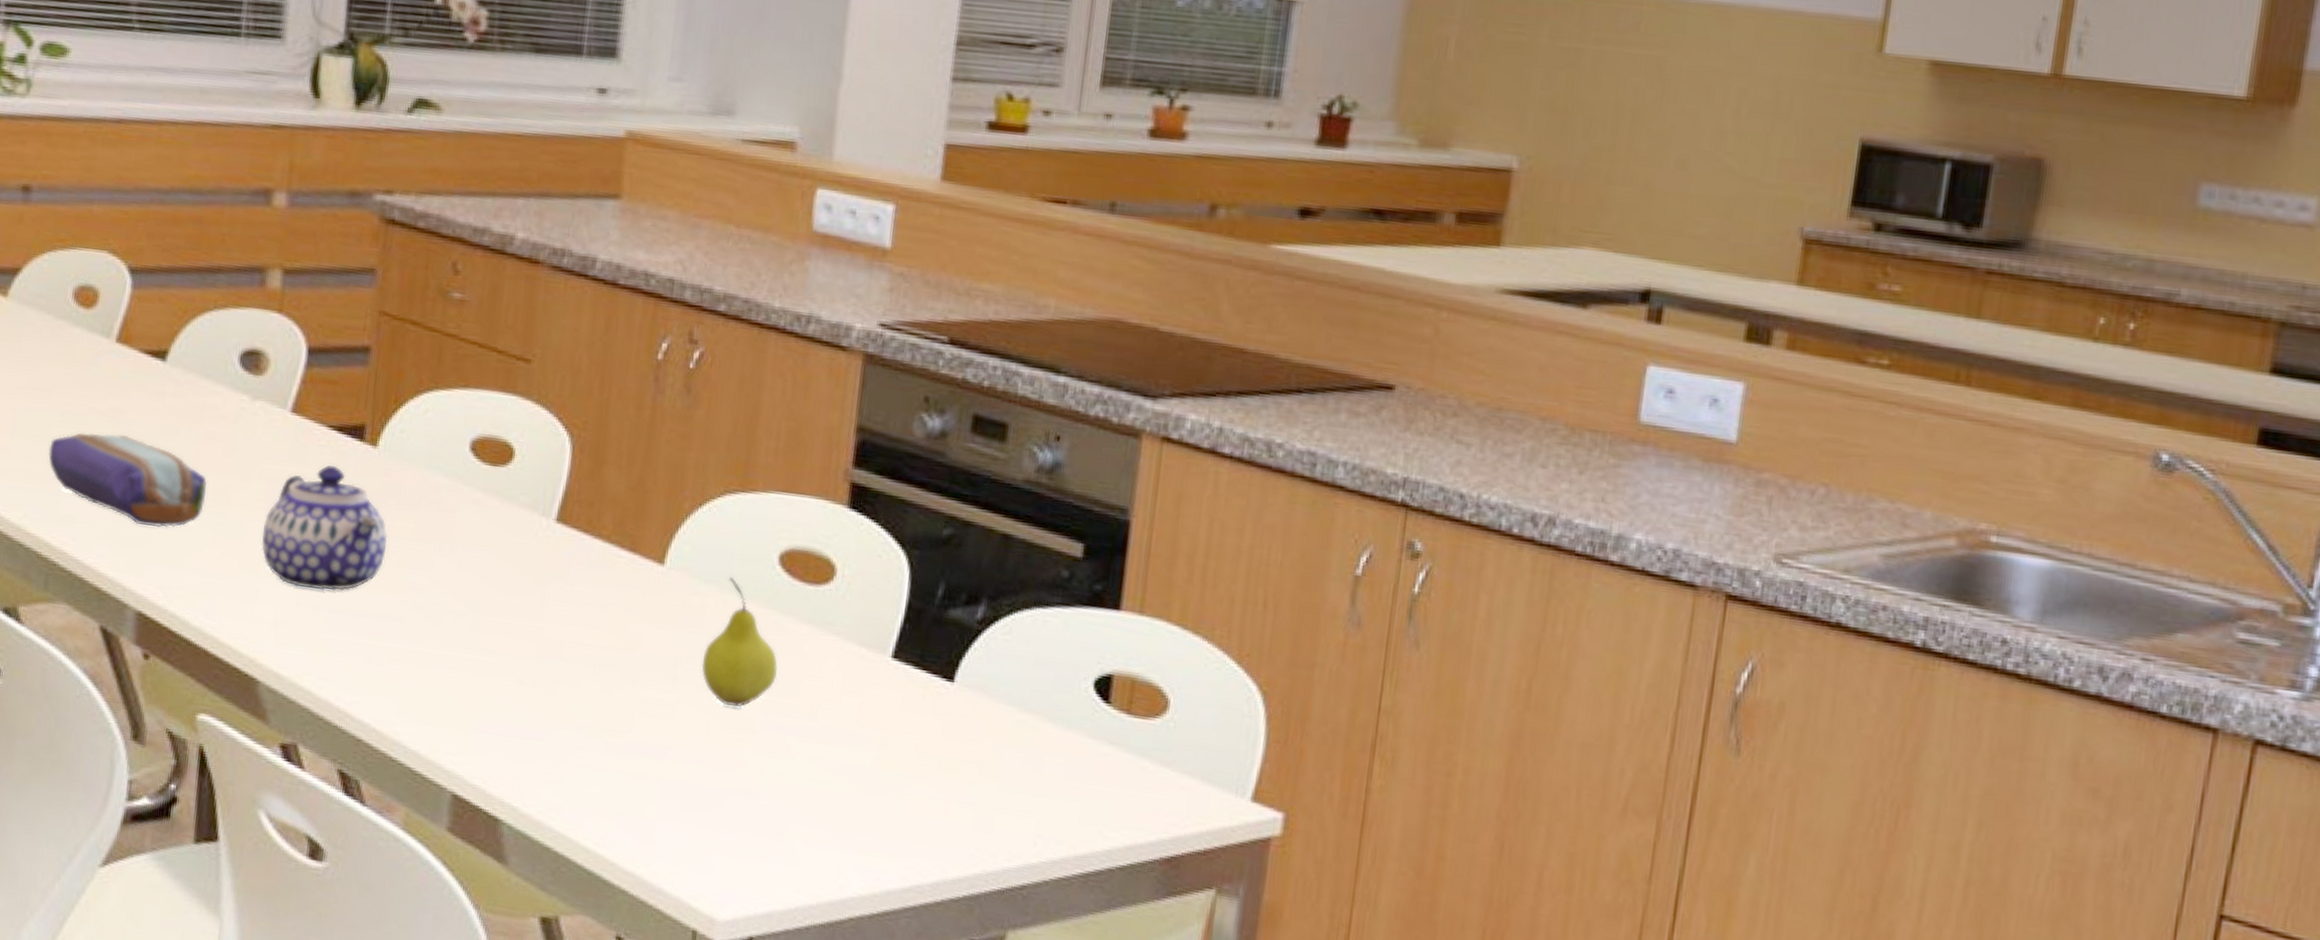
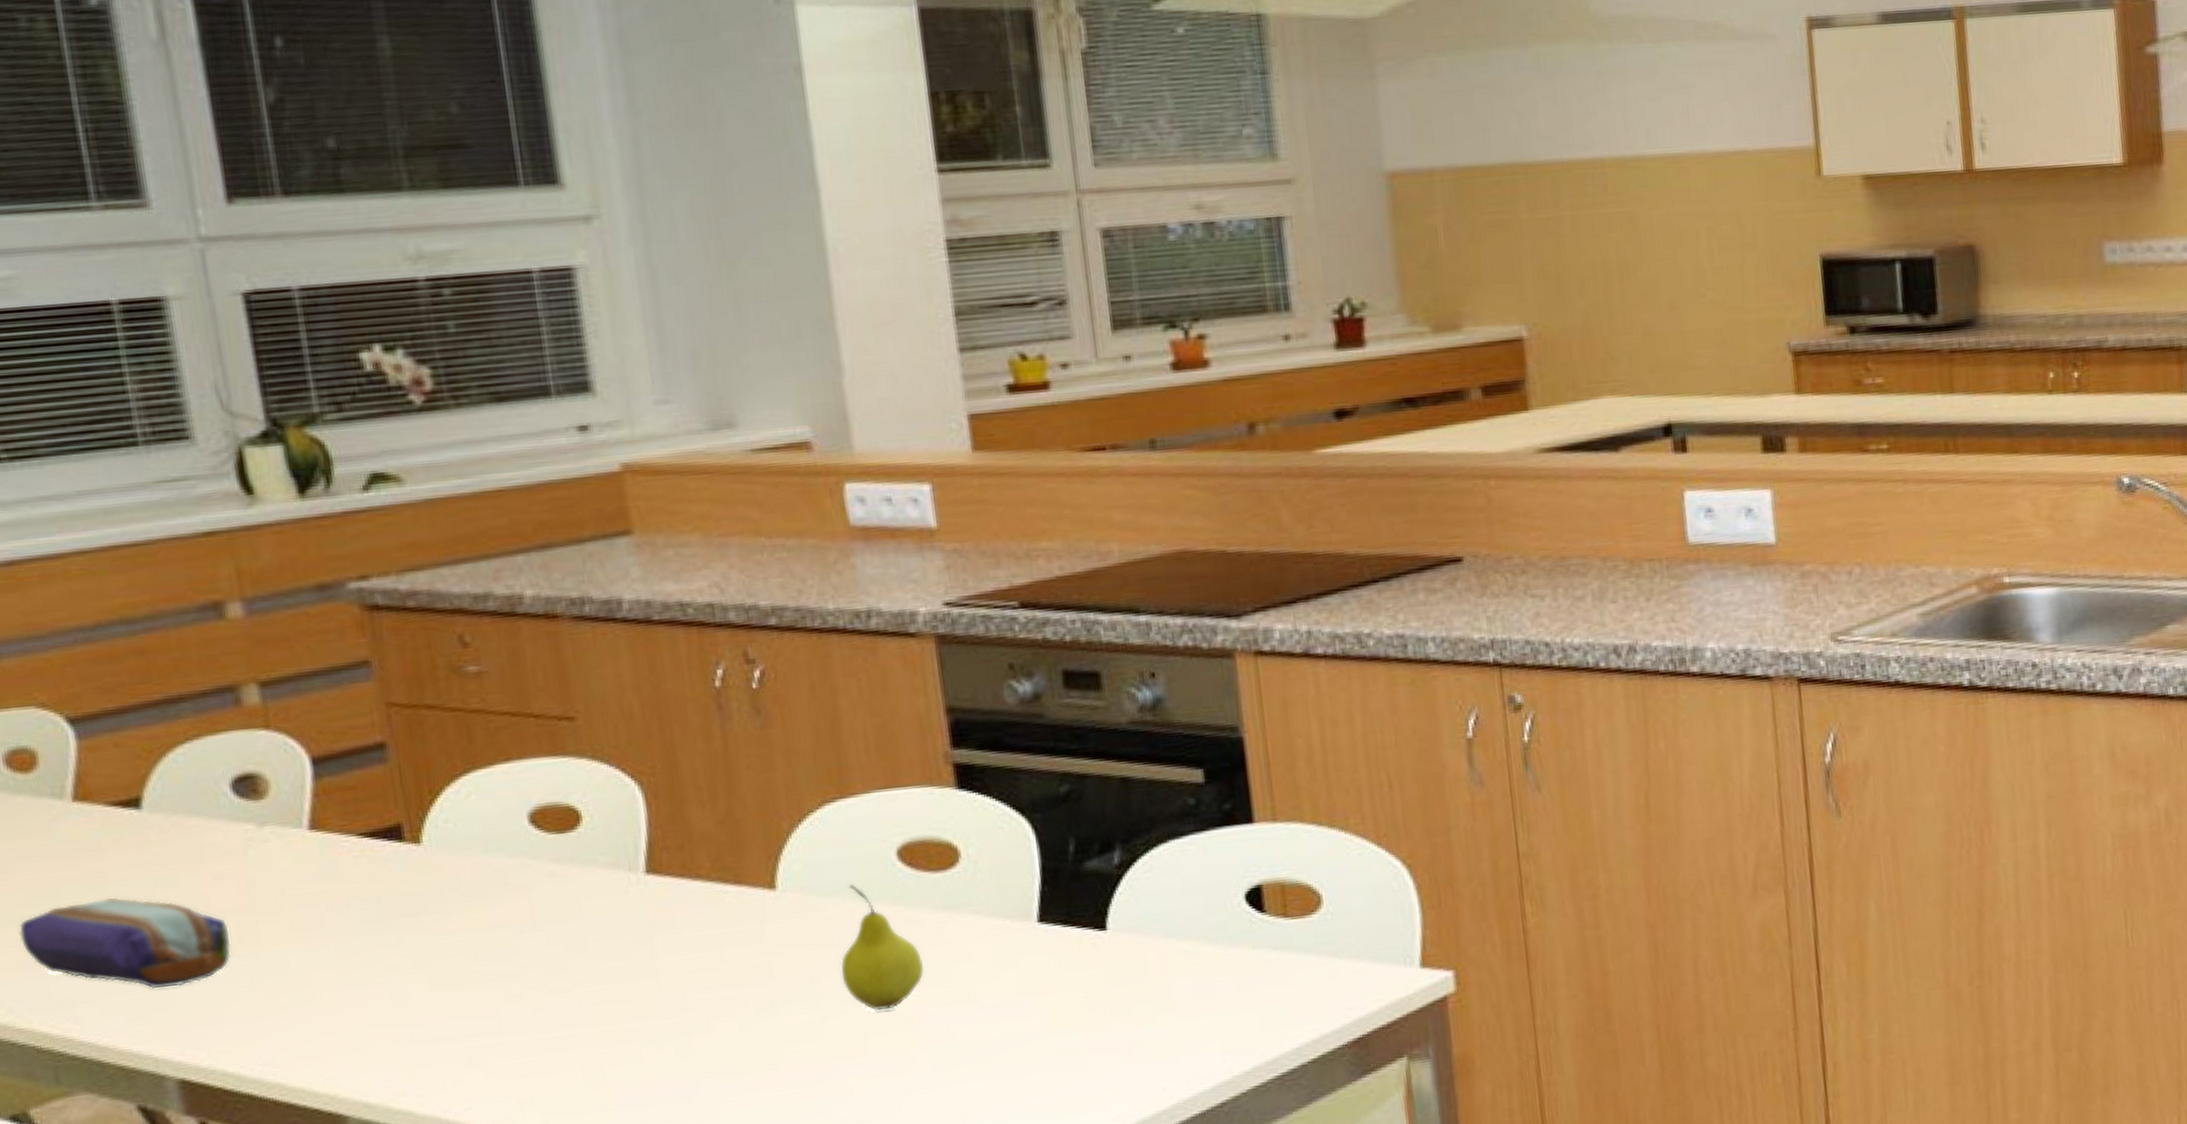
teapot: present [261,464,388,591] -> none [307,873,462,1009]

